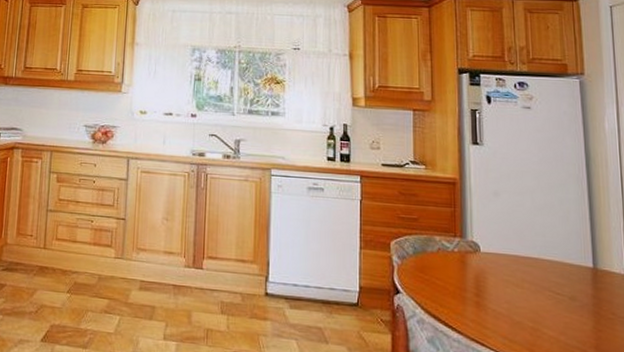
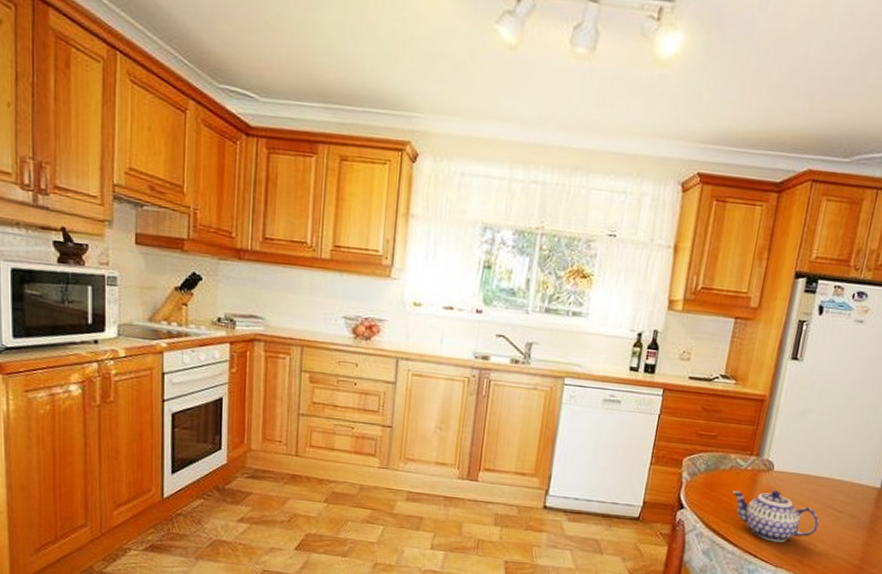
teapot: none [445,271,541,329] -> present [732,489,819,543]

